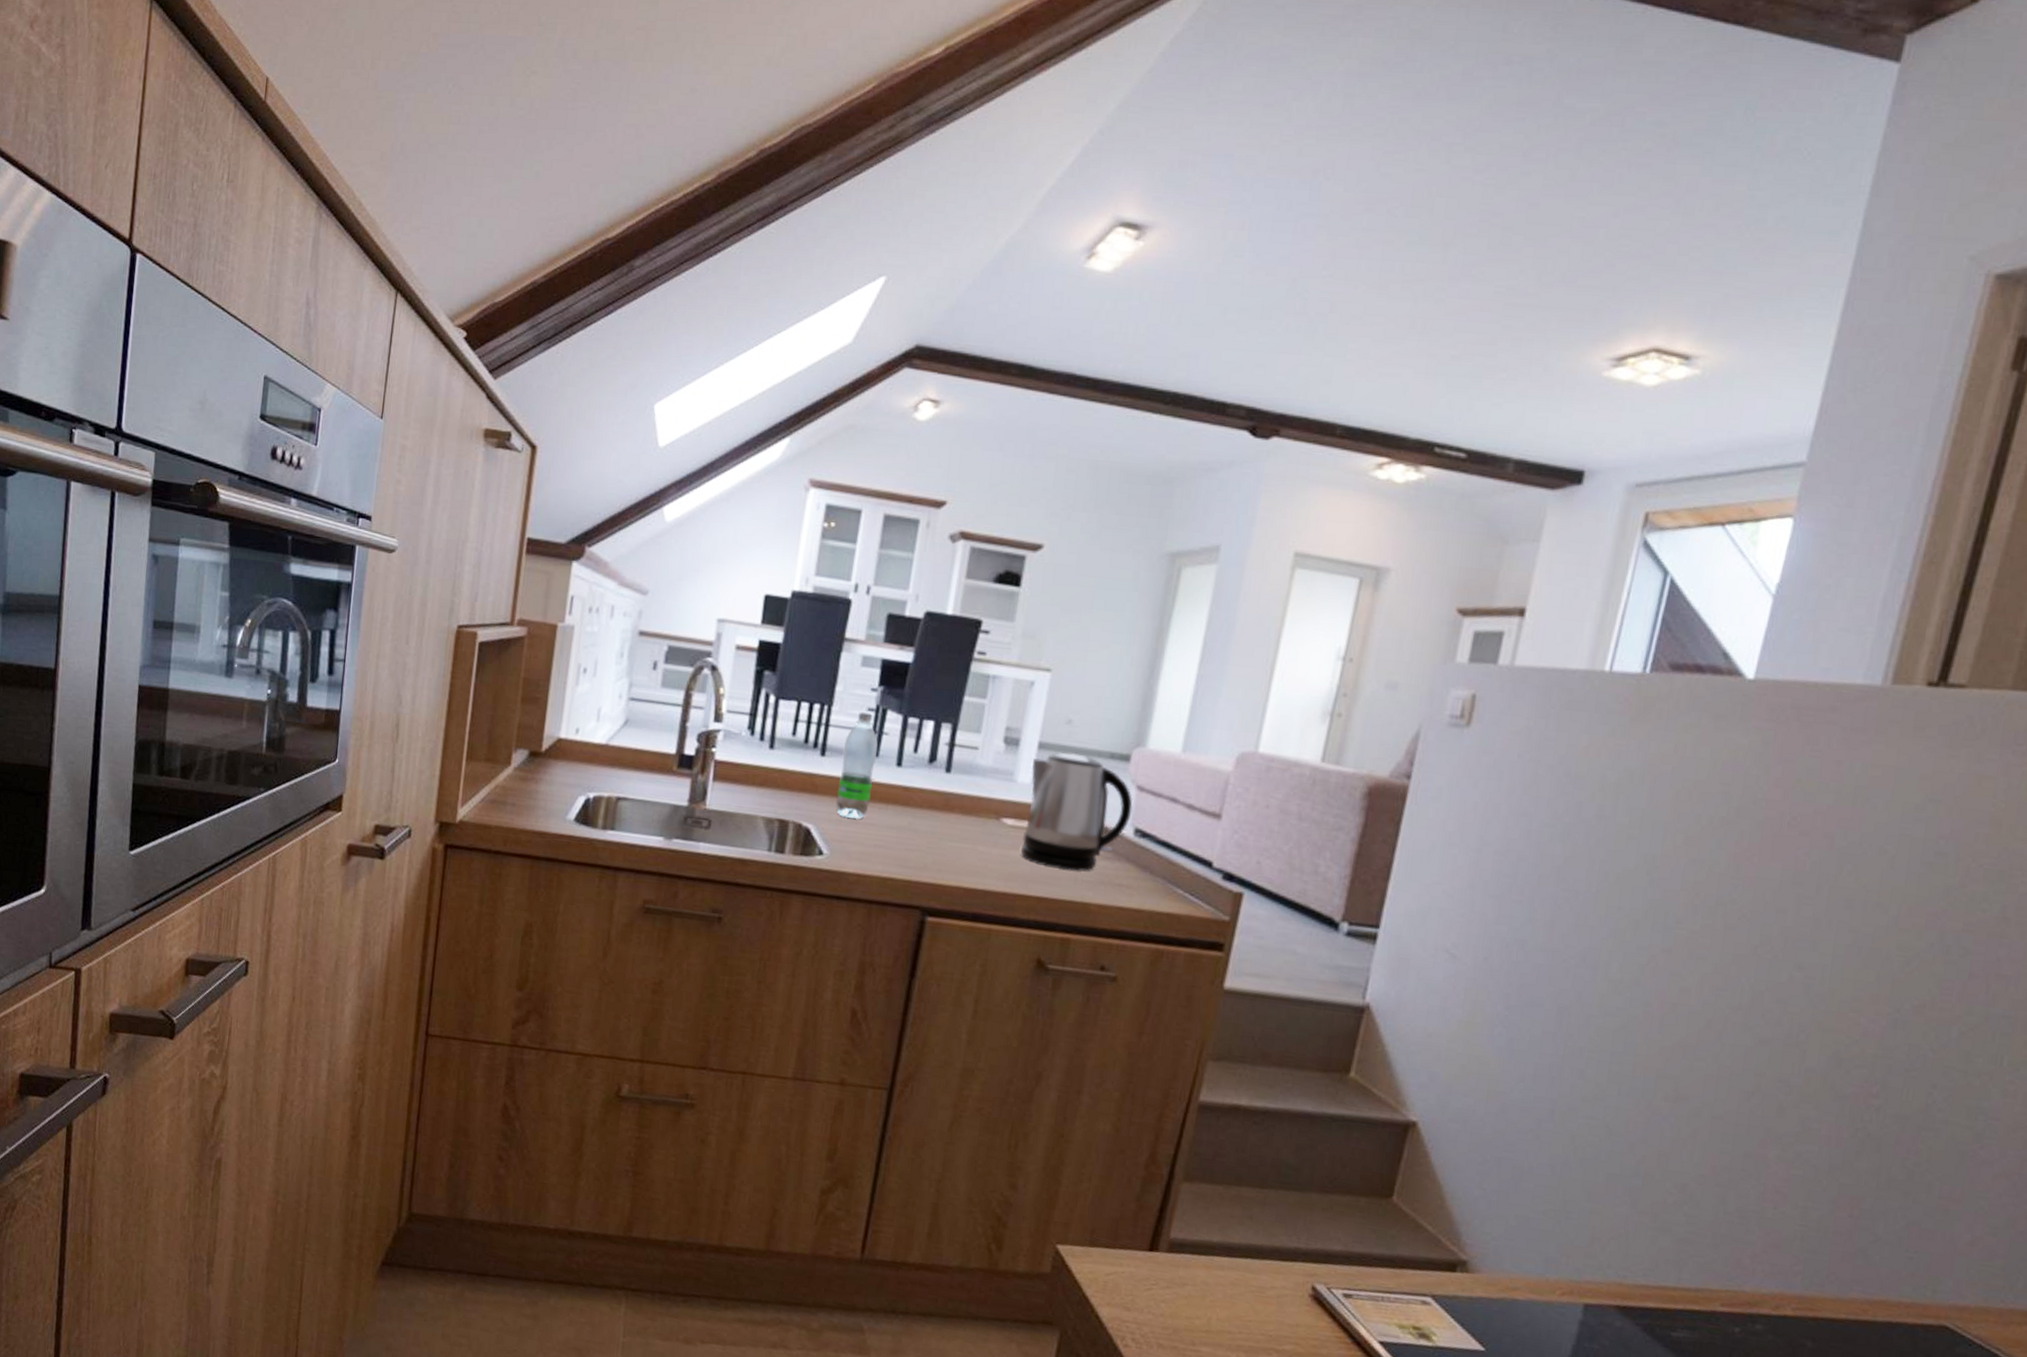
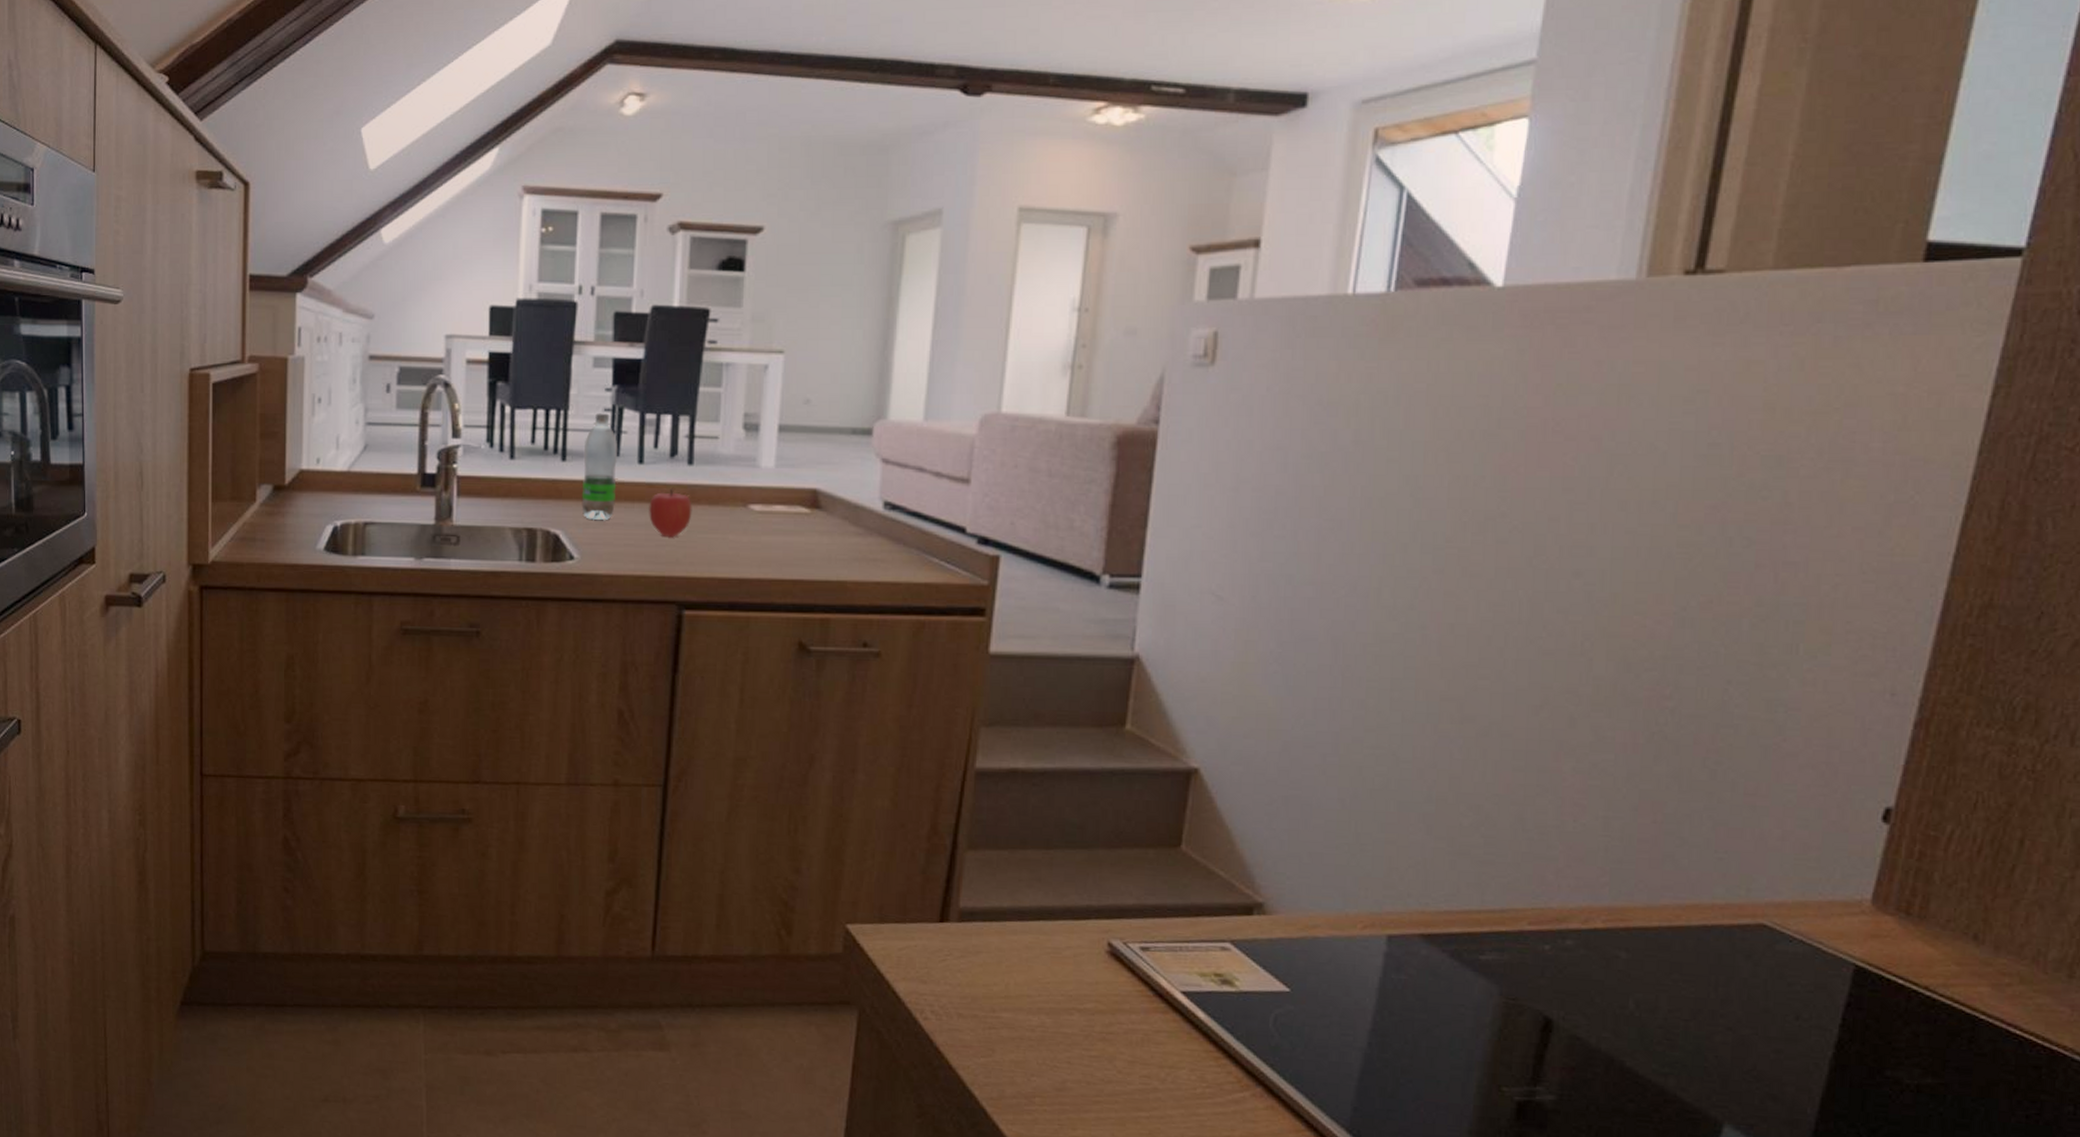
fruit: none [901,794,946,843] -> present [649,488,692,538]
kettle: present [1020,752,1133,870] -> none [771,431,880,550]

